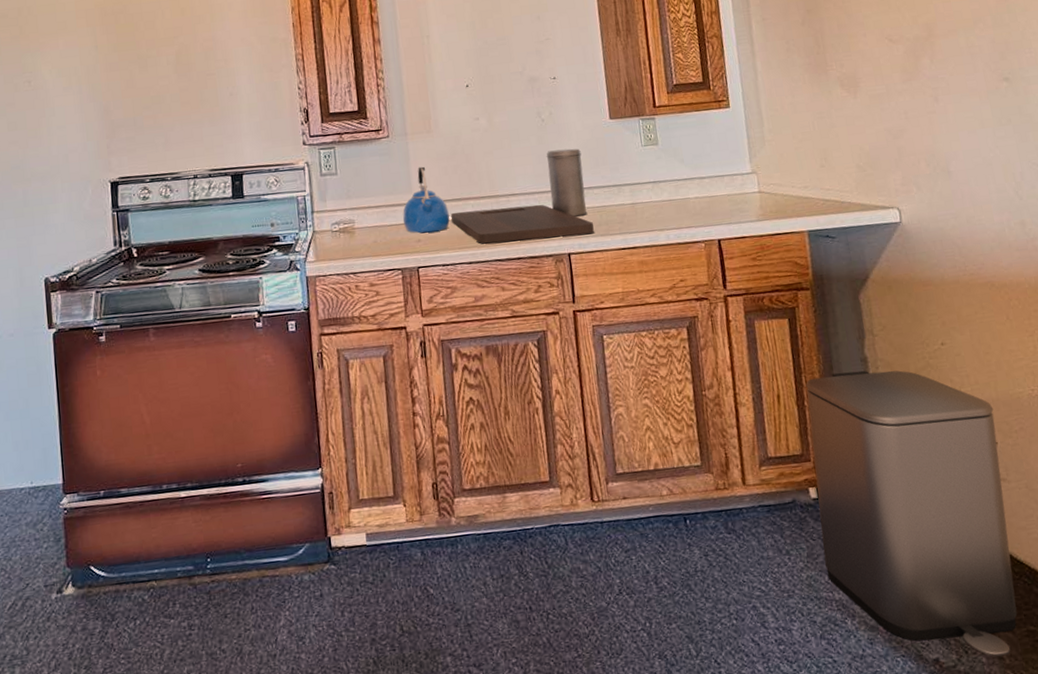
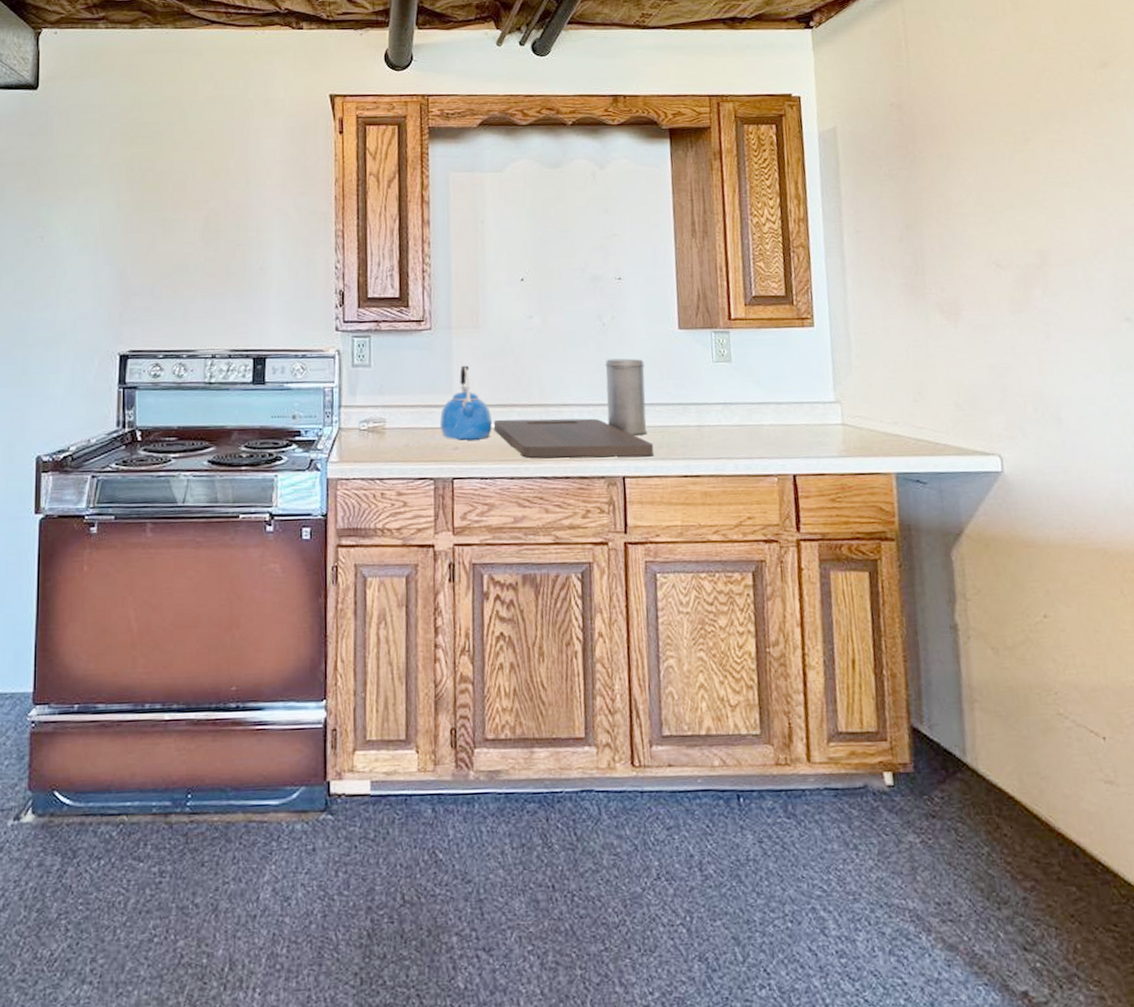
pedal bin: present [805,370,1018,657] -> none [885,639,1123,996]

